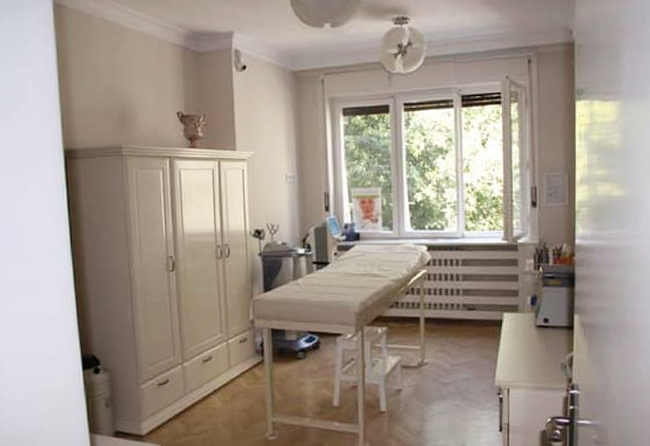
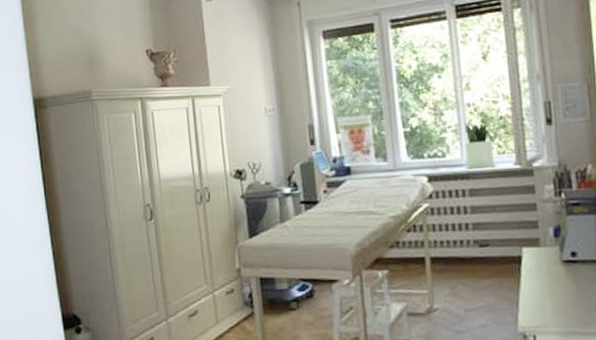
planter: none [459,200,487,243] -> present [464,121,497,170]

